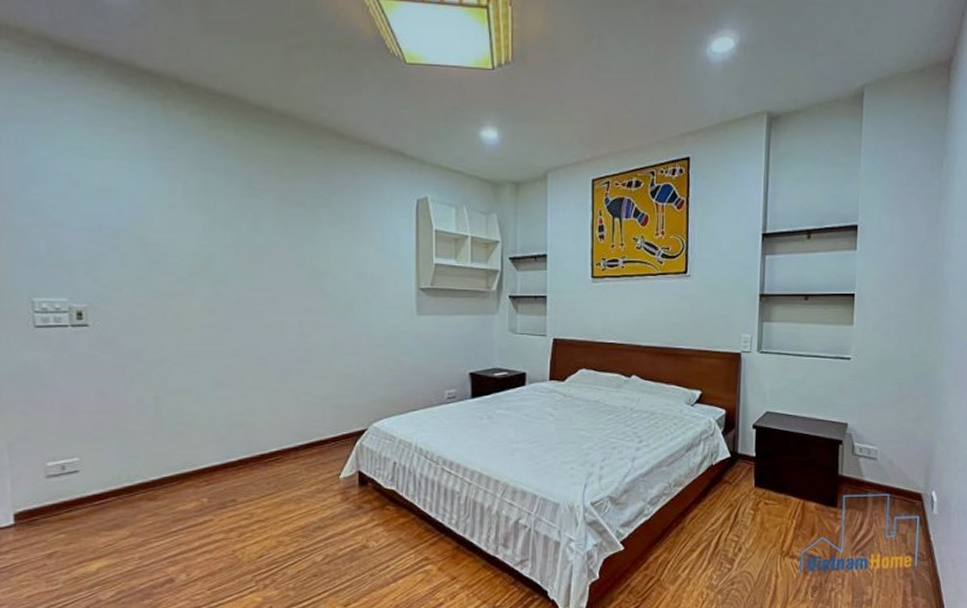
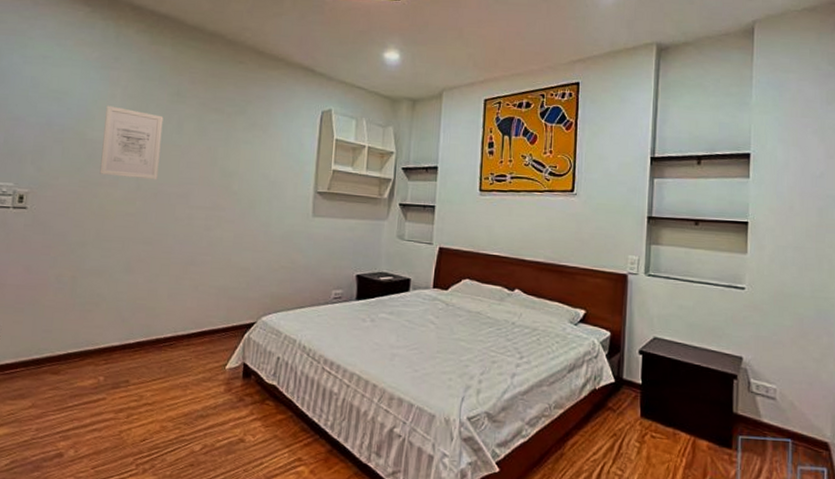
wall art: none [166,203,238,286] -> present [99,105,164,180]

